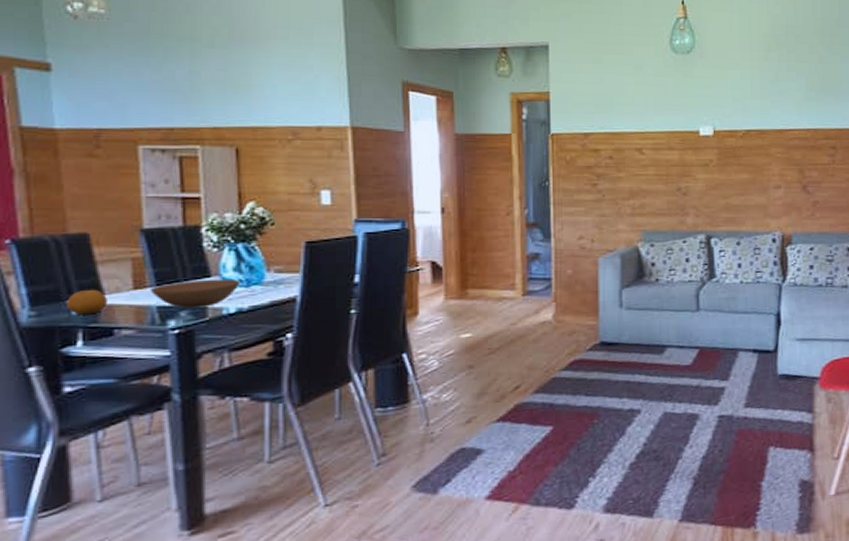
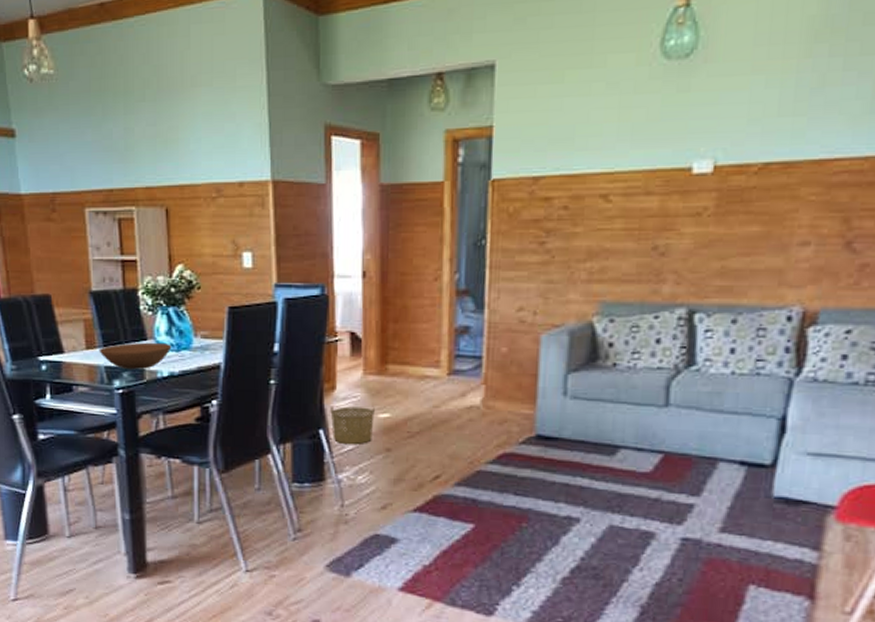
fruit: present [67,289,107,315] -> none [37,347,67,371]
basket: none [413,329,457,366] -> present [330,406,375,445]

